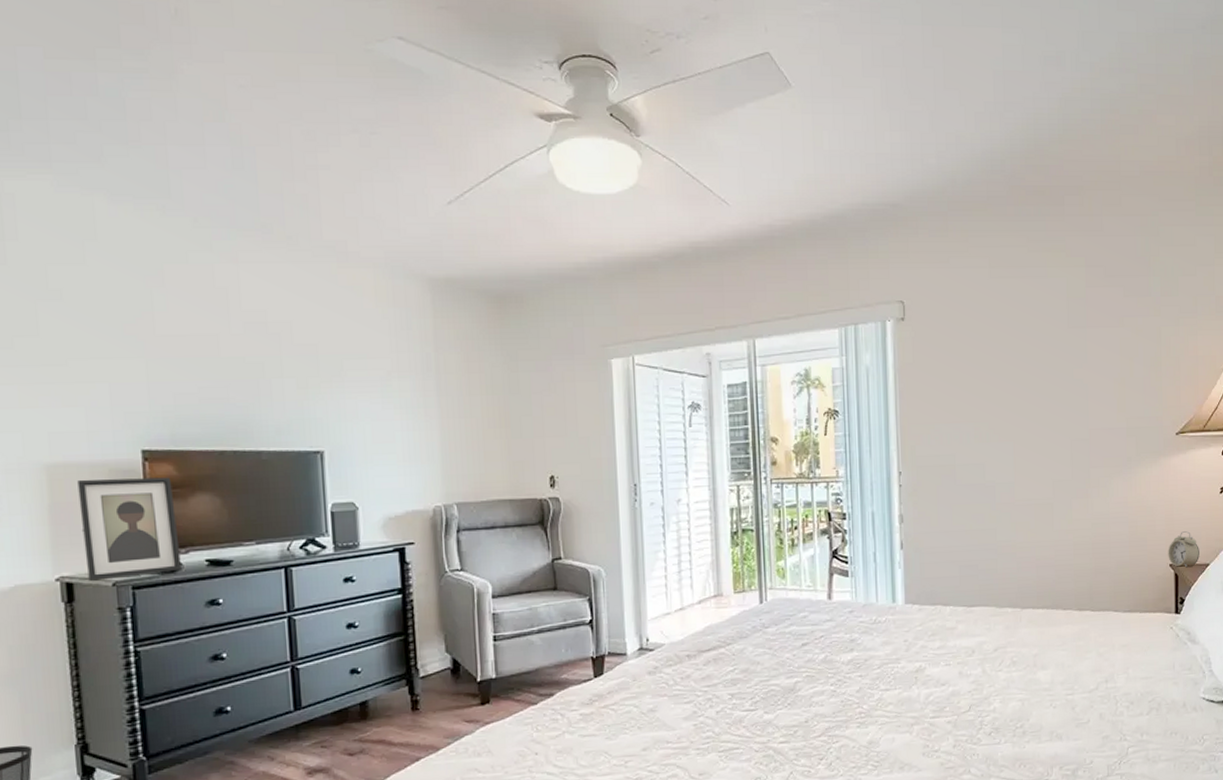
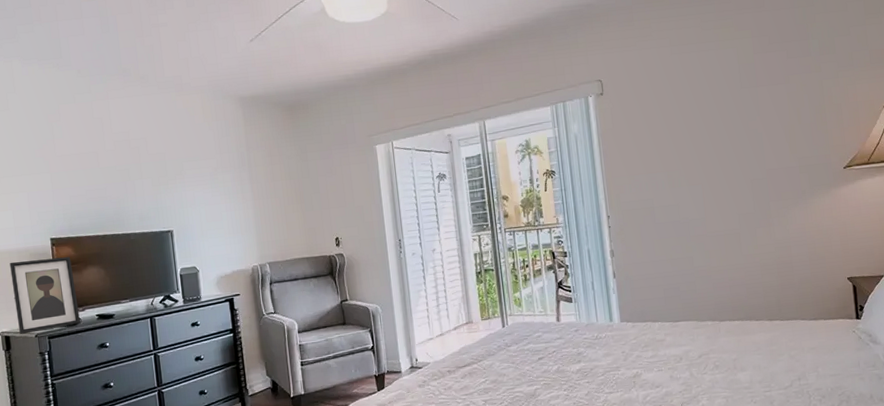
alarm clock: present [1168,531,1200,568] -> none [845,249,874,280]

